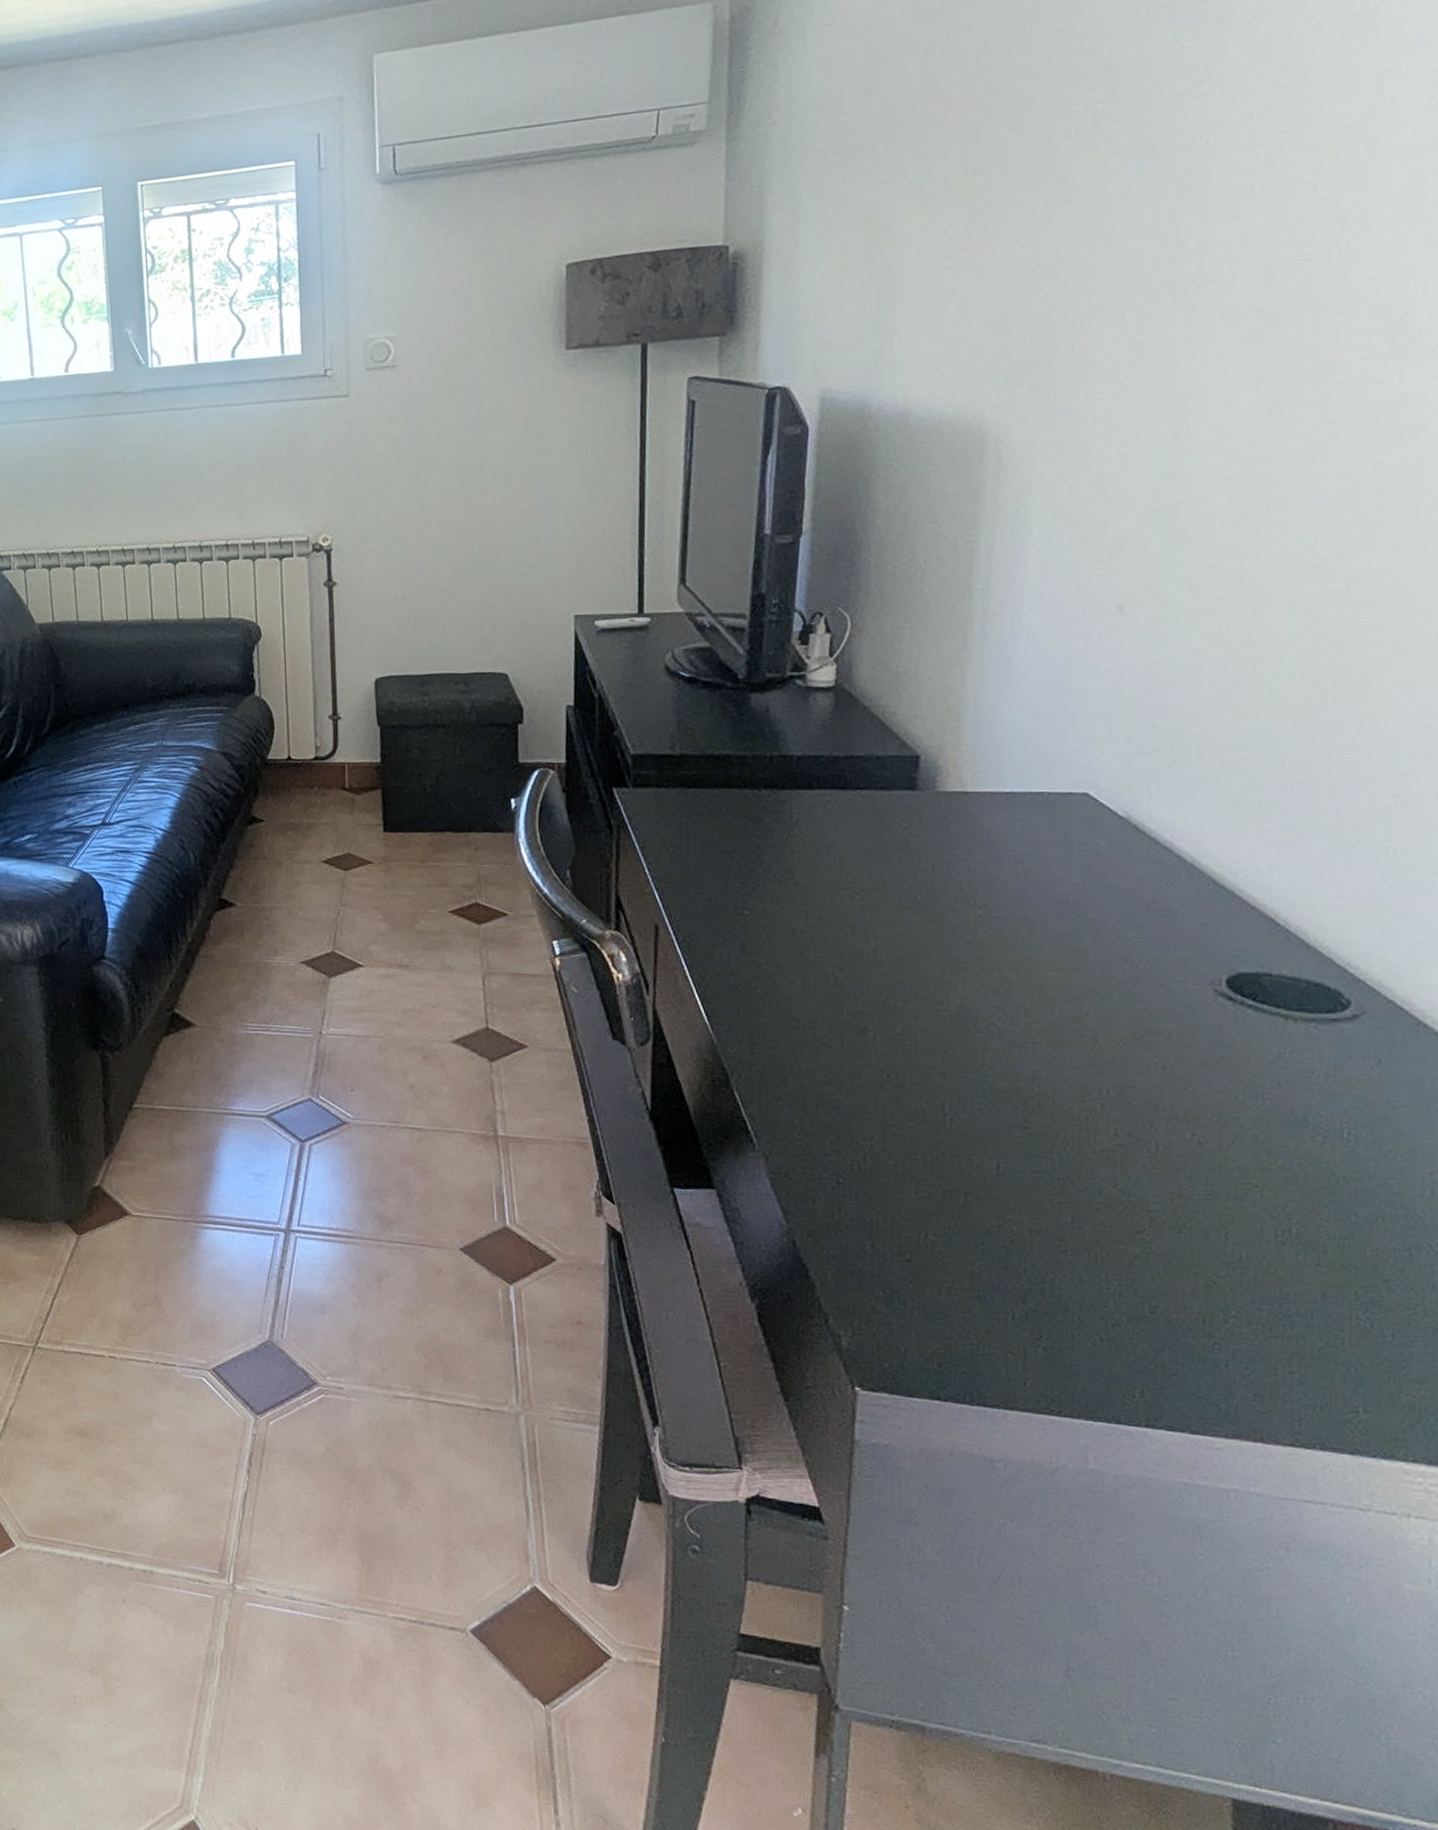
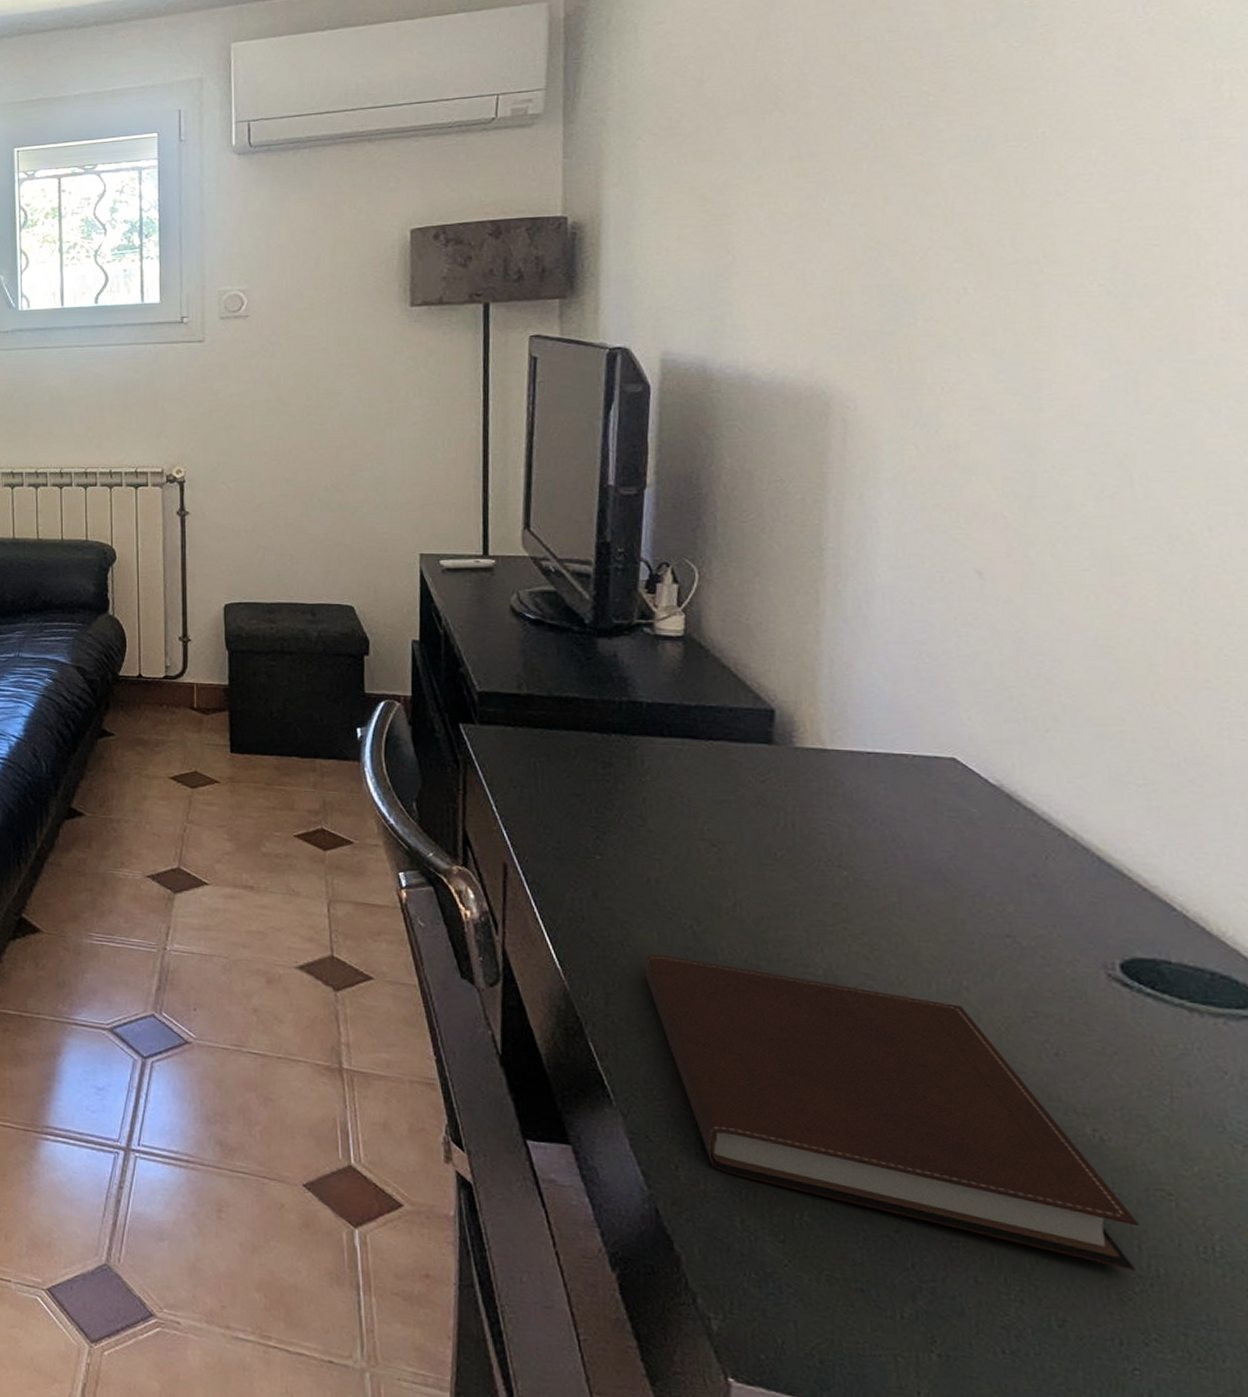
notebook: none [789,1003,1228,1257] -> present [645,955,1140,1271]

